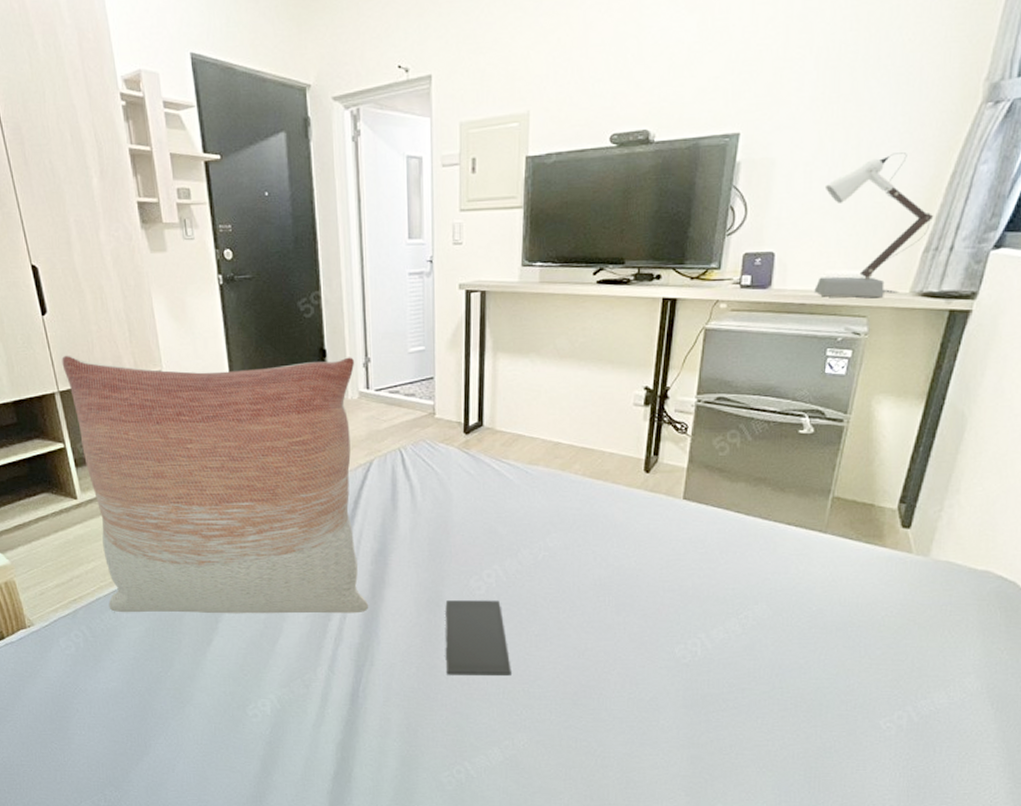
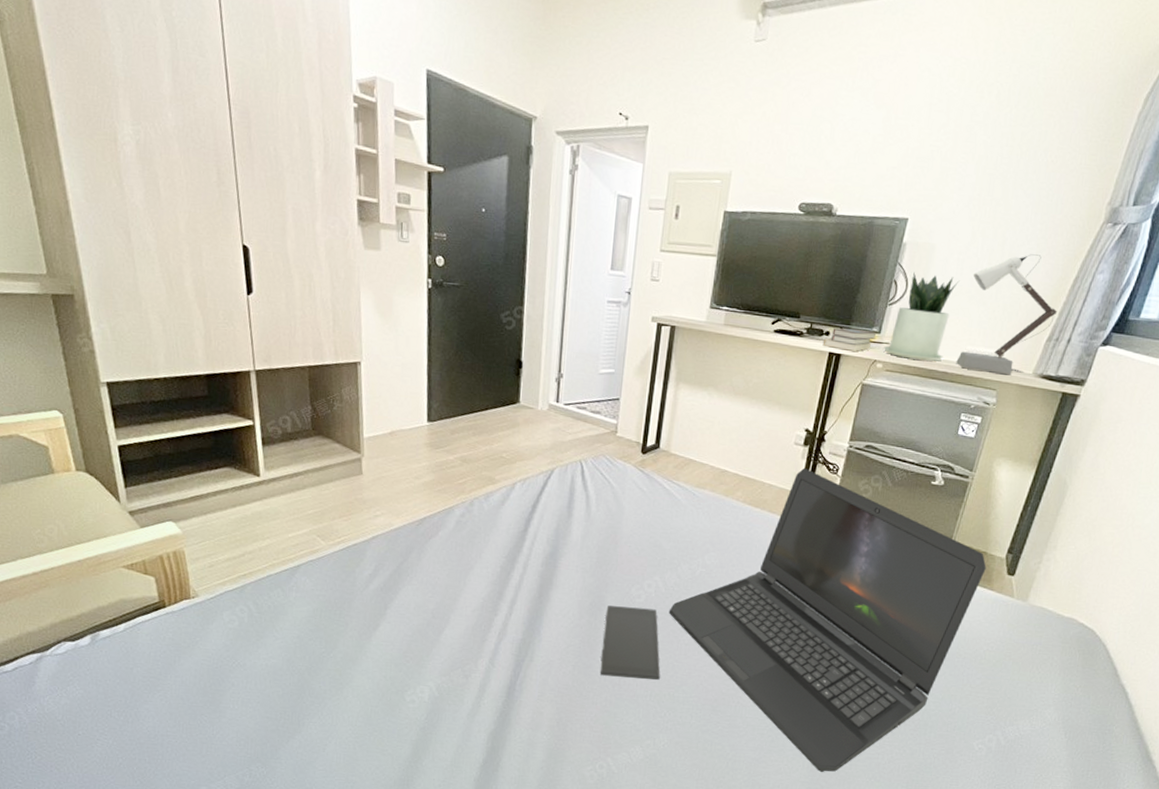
pillow: present [62,355,369,614] -> none [261,335,549,611]
laptop computer: none [513,430,875,765] -> present [668,467,987,773]
books: none [654,267,716,295] -> present [822,328,877,353]
planter: none [726,193,809,295] -> present [884,272,960,362]

